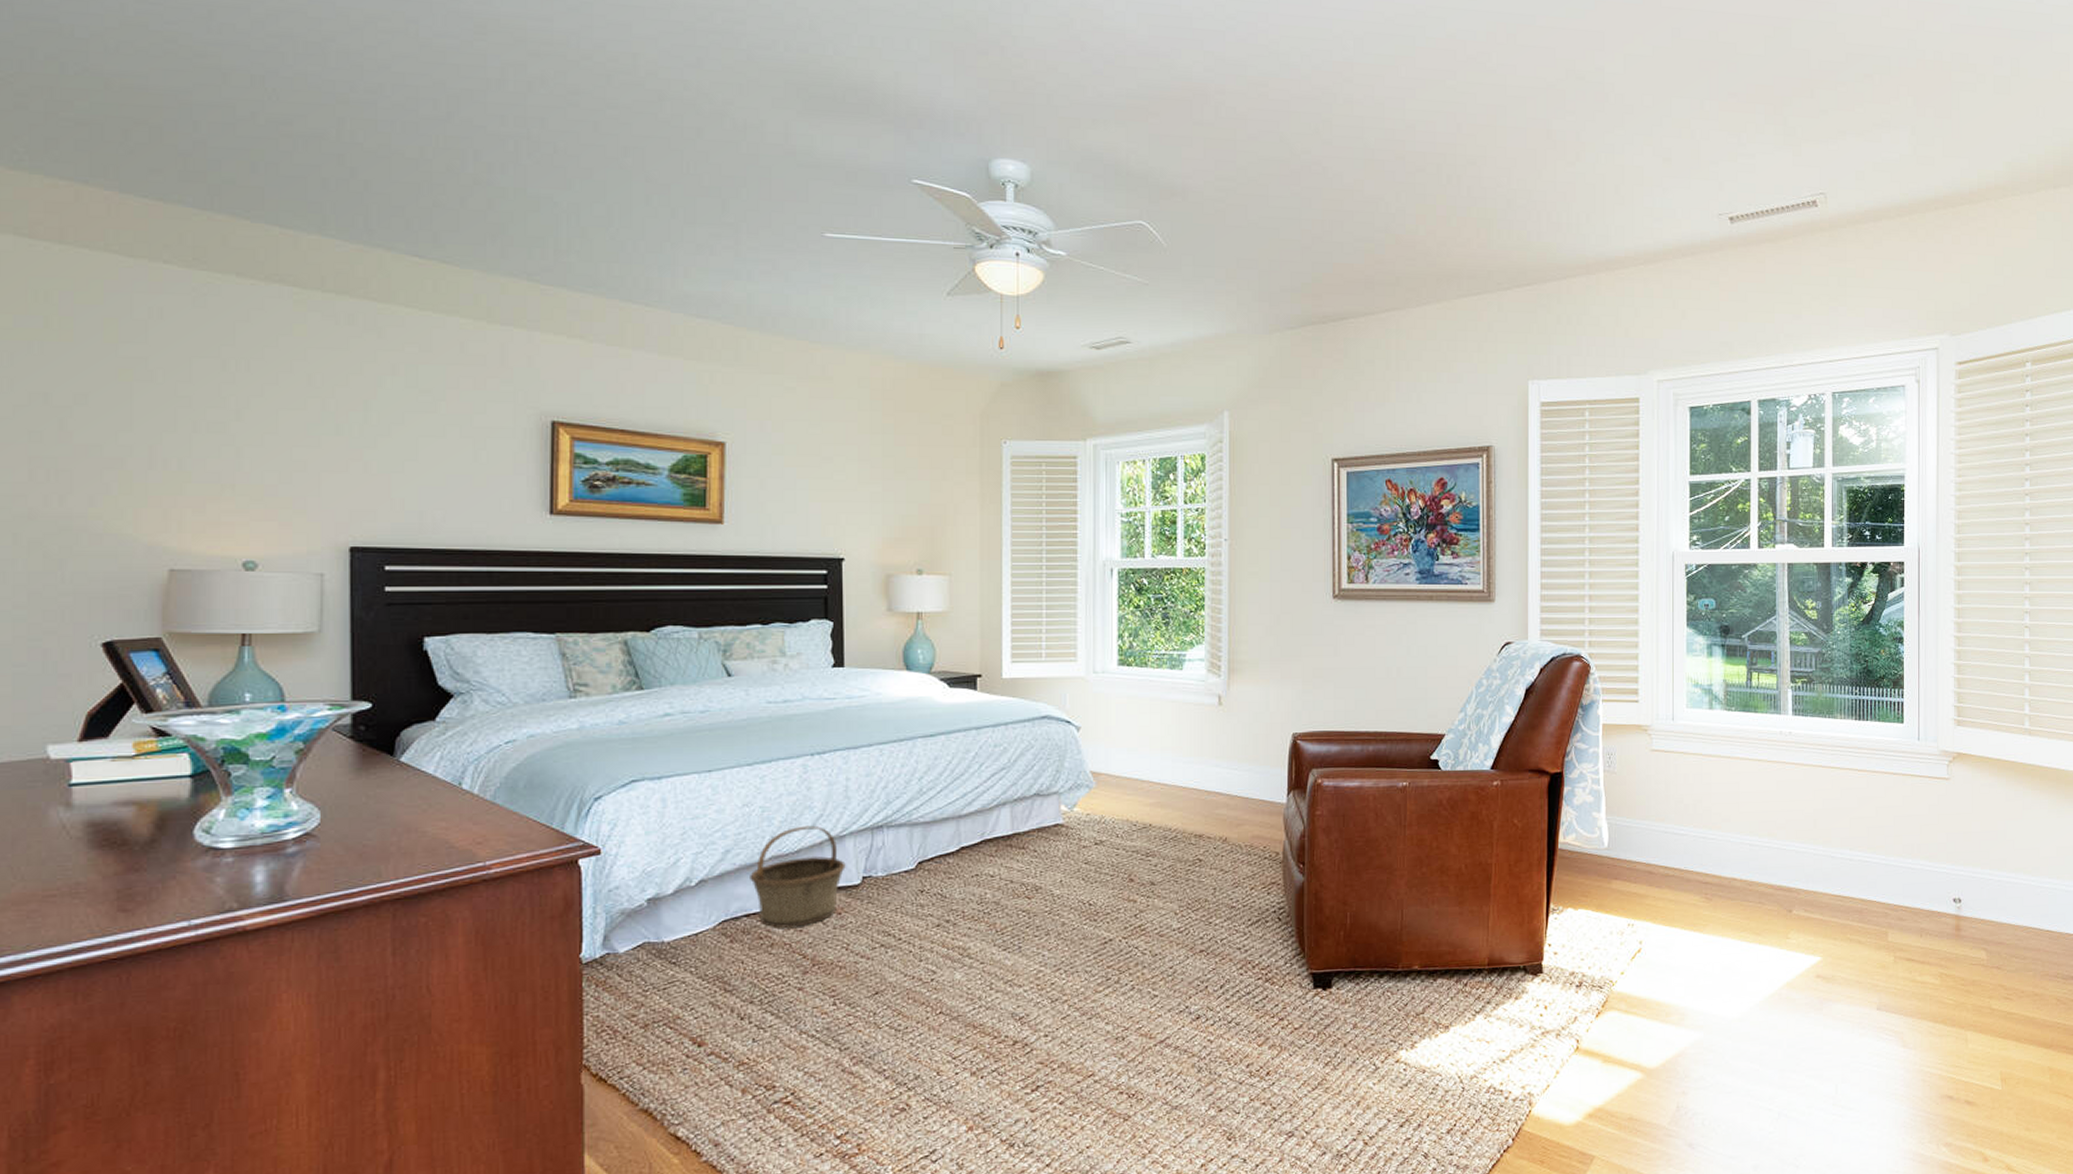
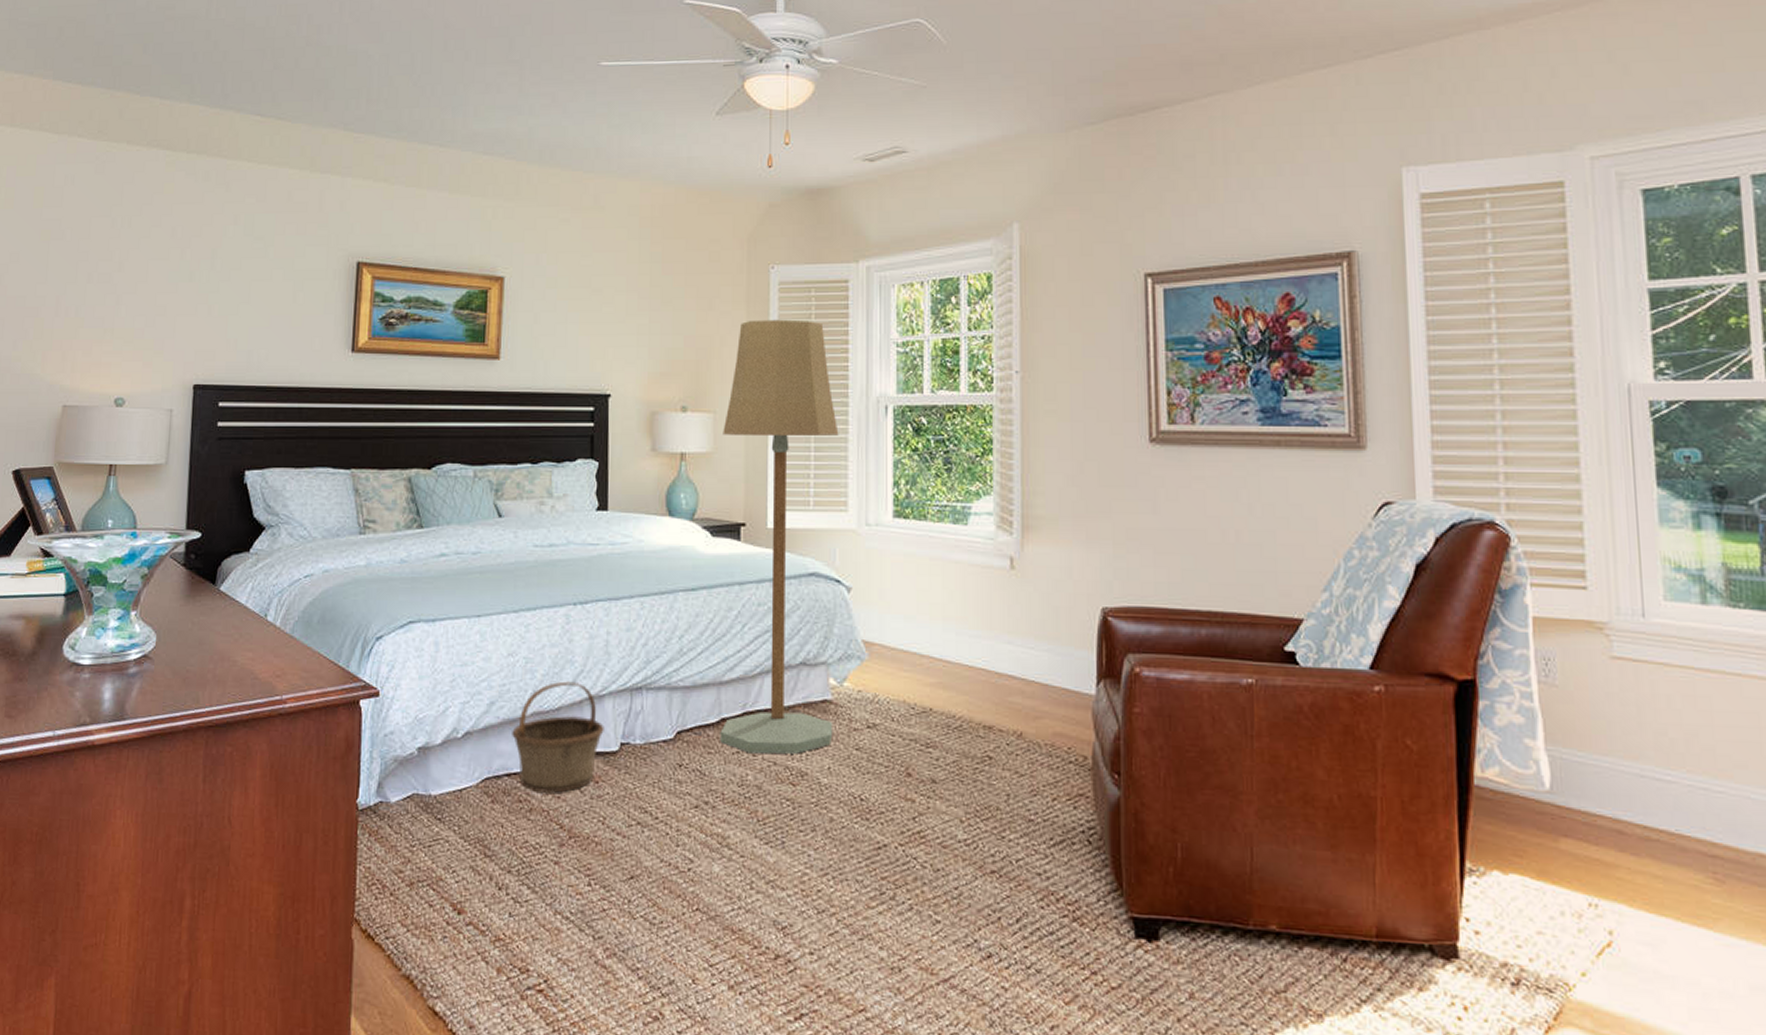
floor lamp: none [958,490,1069,875] -> present [720,319,839,754]

